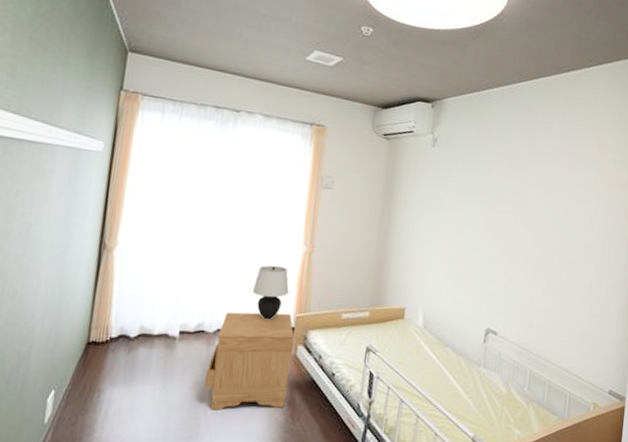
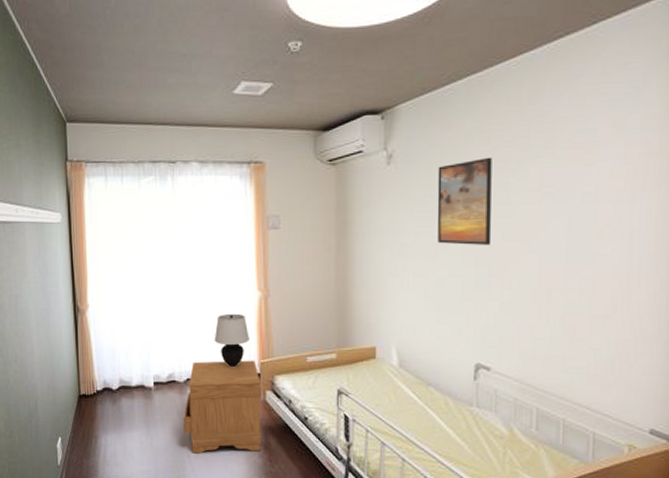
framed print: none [466,153,514,226] -> present [437,157,492,245]

